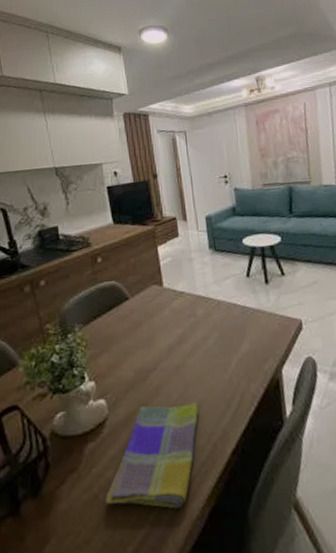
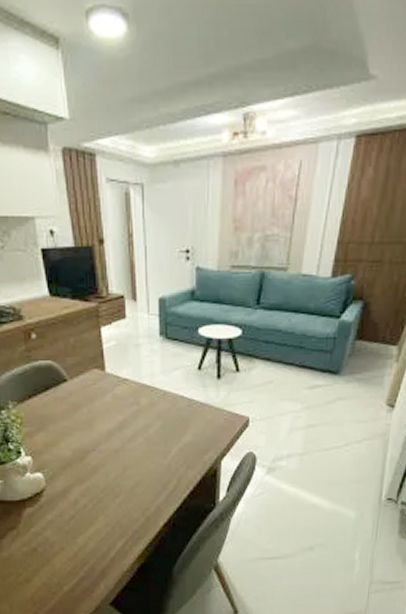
dish towel: present [105,403,199,509] -> none [44,482,135,563]

